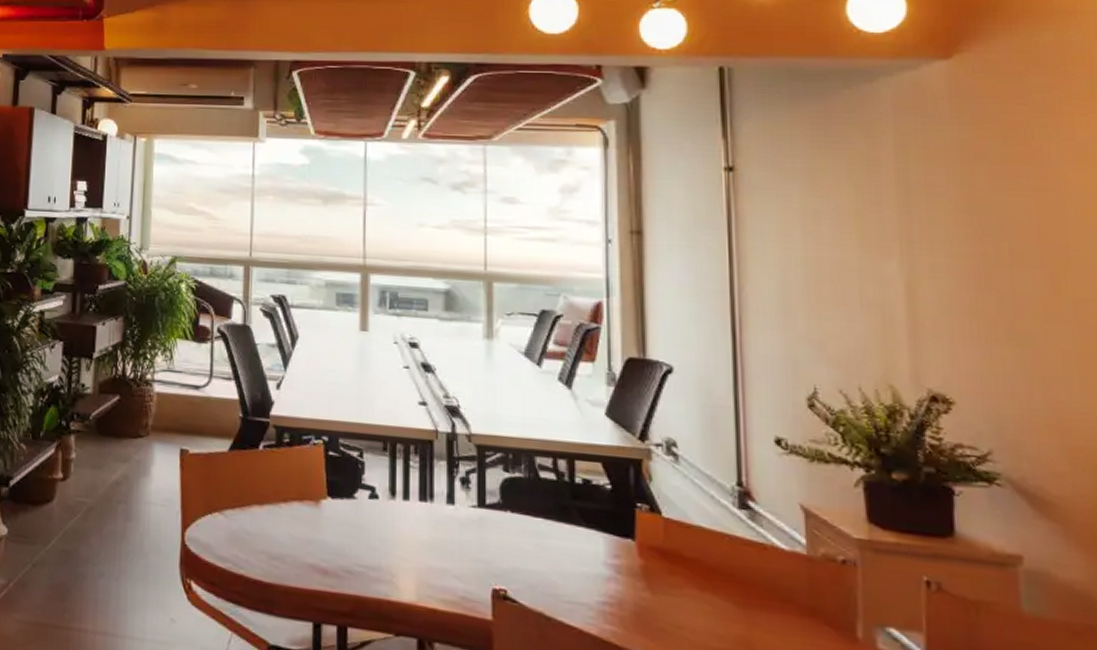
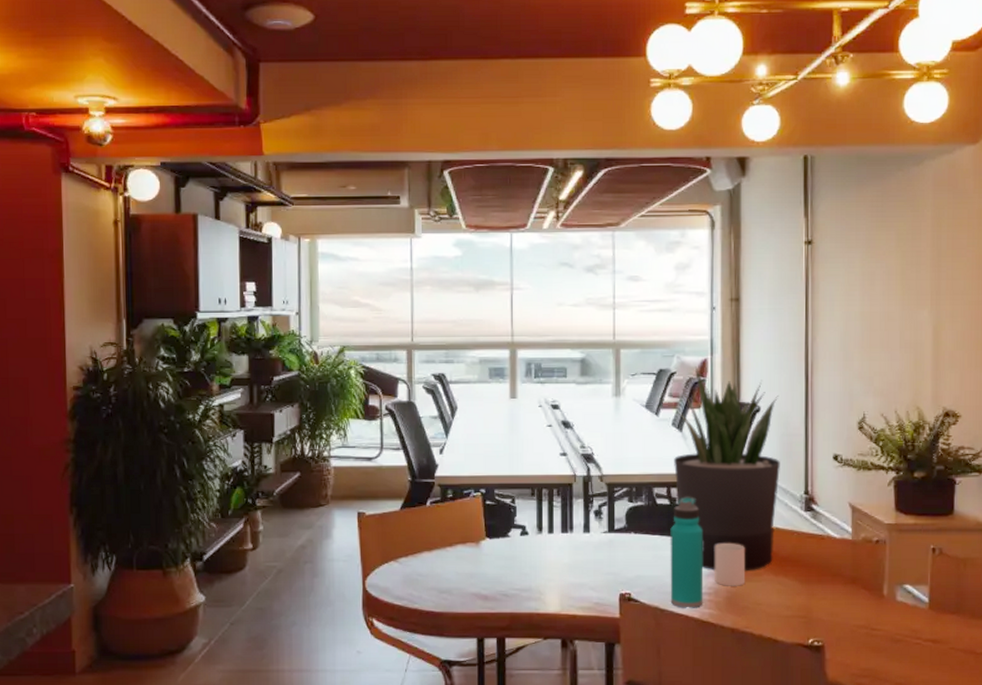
water bottle: none [557,473,603,621] -> present [670,497,704,608]
planter: none [561,310,702,580] -> present [674,366,780,570]
cup: none [617,538,660,600] -> present [715,542,746,586]

